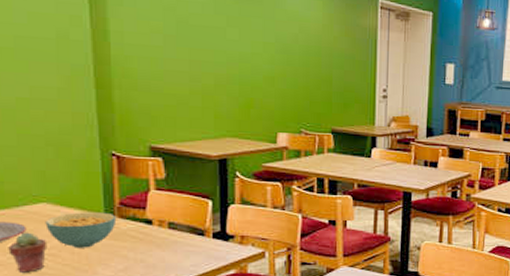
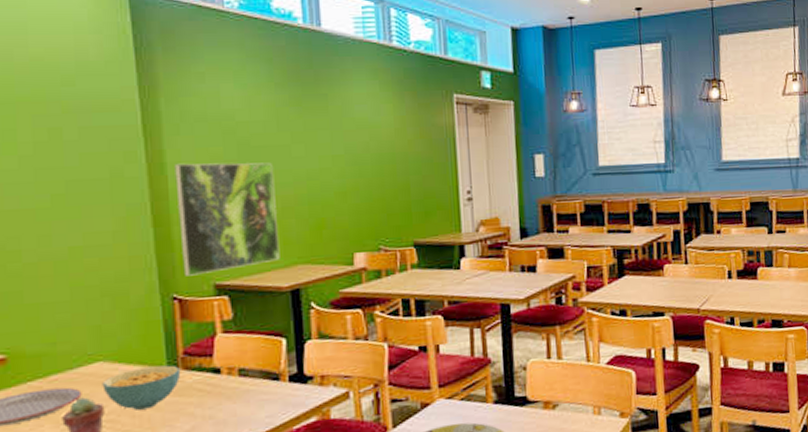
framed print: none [117,32,211,137] -> present [174,162,280,276]

